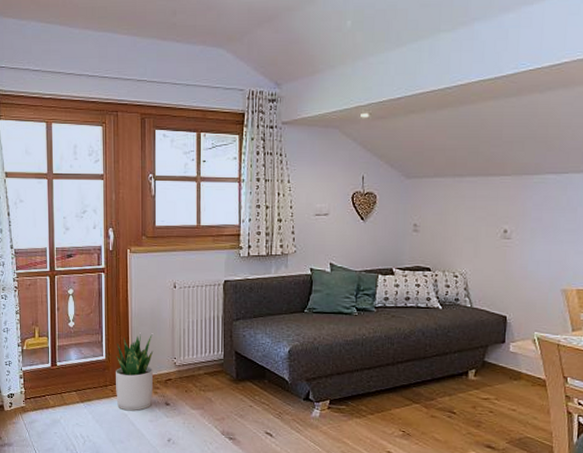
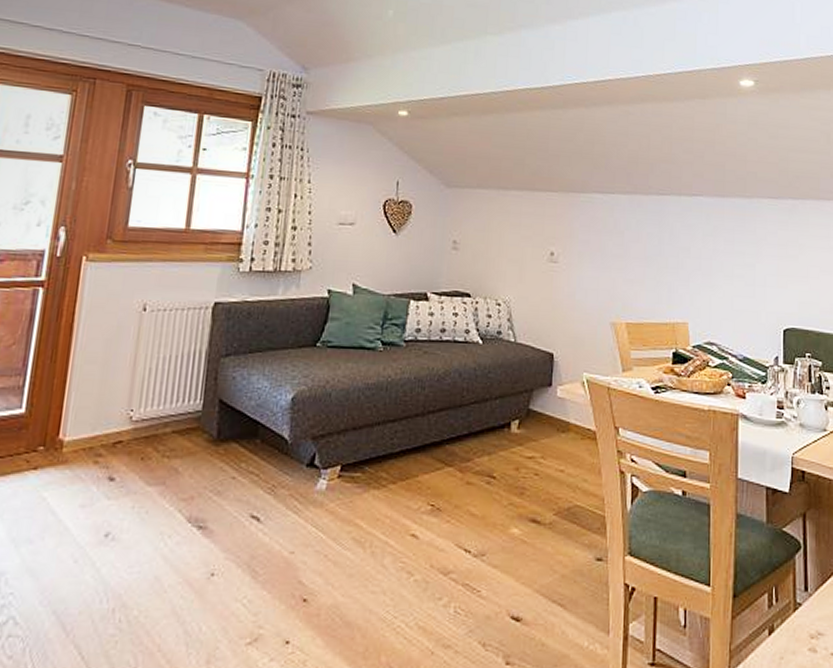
planter: present [116,334,154,411] -> none [32,375,103,492]

